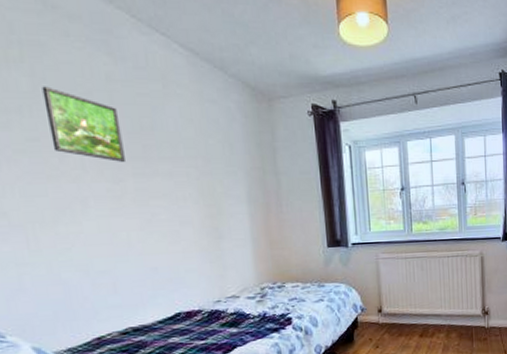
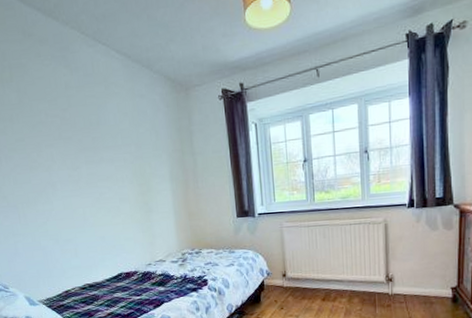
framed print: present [42,86,125,162] -> none [24,98,80,153]

